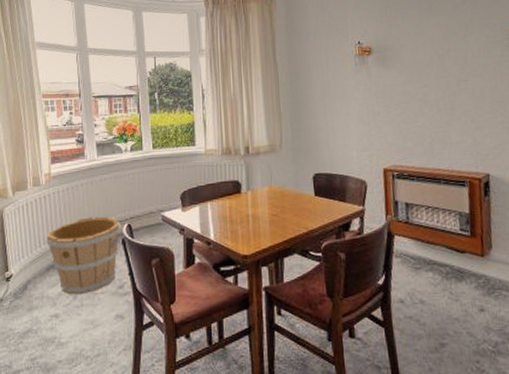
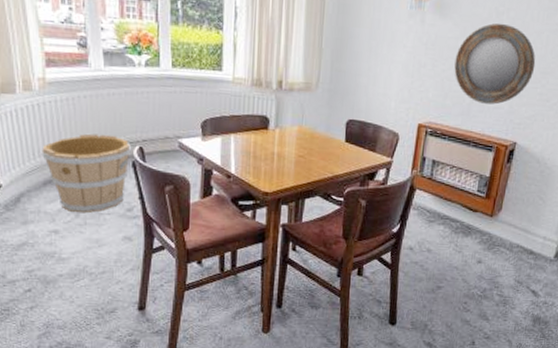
home mirror: none [406,64,489,141] -> present [454,23,536,105]

